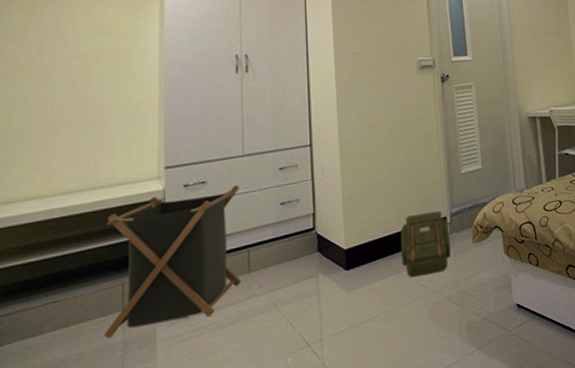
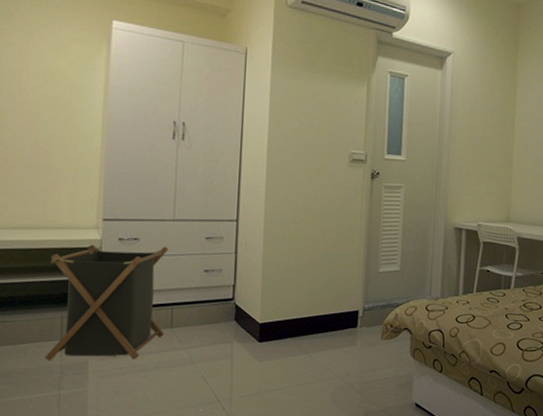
backpack: present [400,210,451,277] -> none [311,303,360,361]

